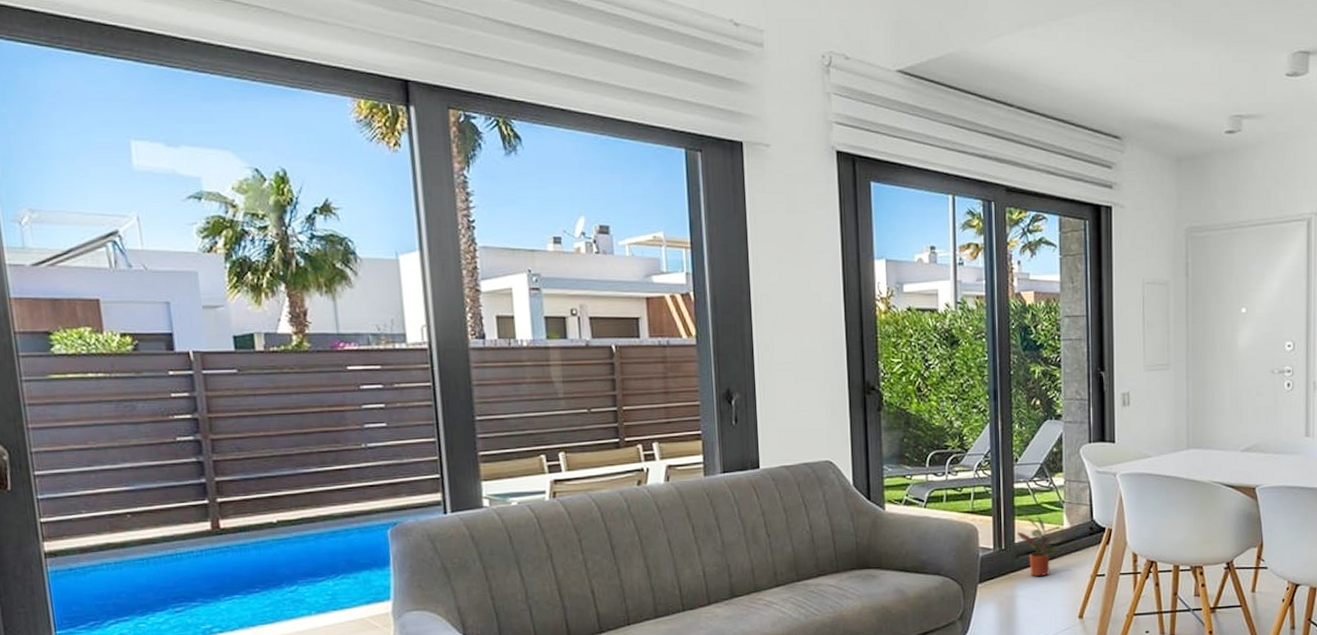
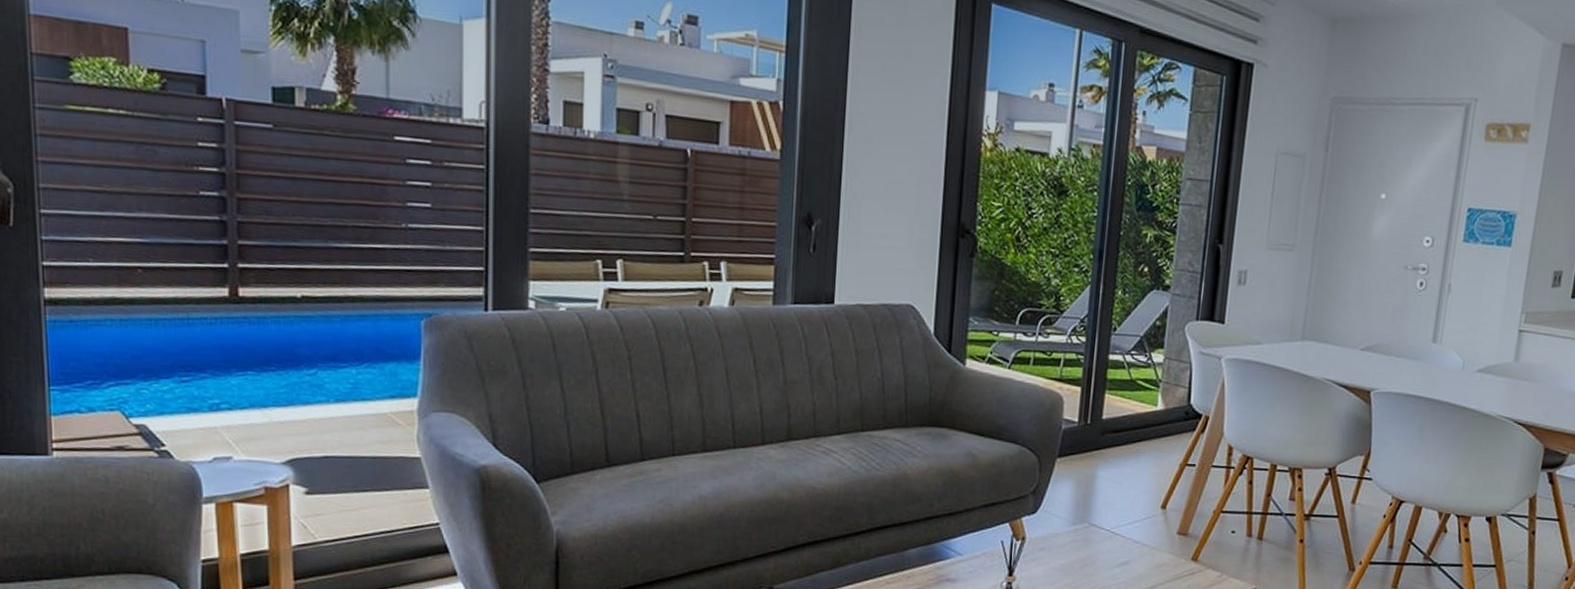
potted plant: present [1017,514,1066,577] -> none [1105,389,1160,459]

